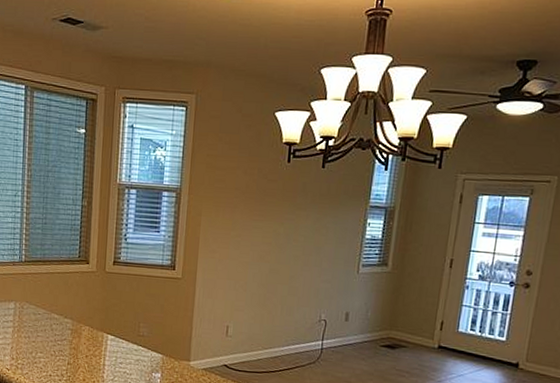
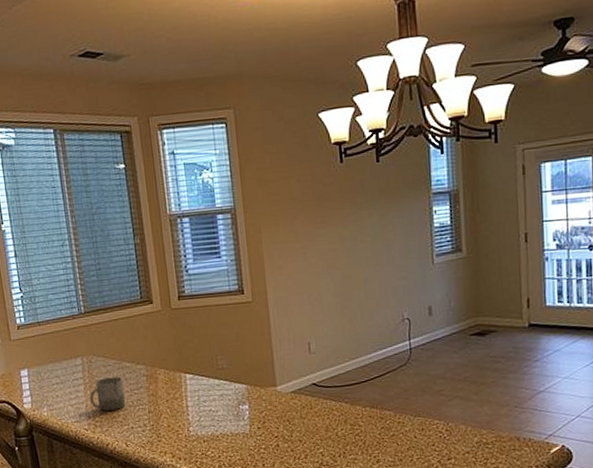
cup: none [16,325,49,356] -> present [90,376,126,411]

